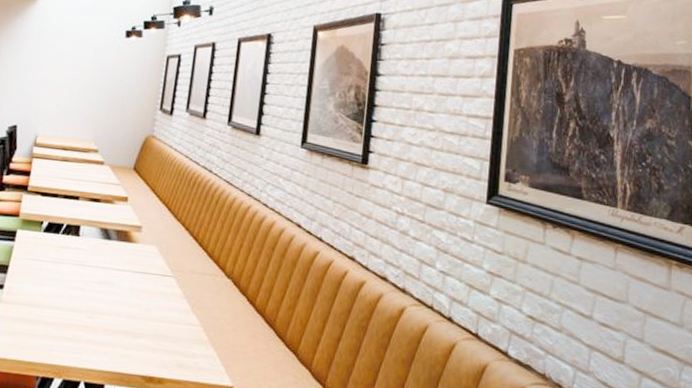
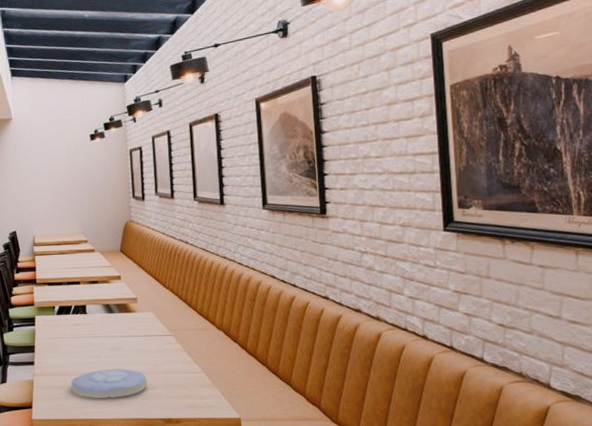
plate: none [42,306,135,343] -> present [71,369,148,399]

